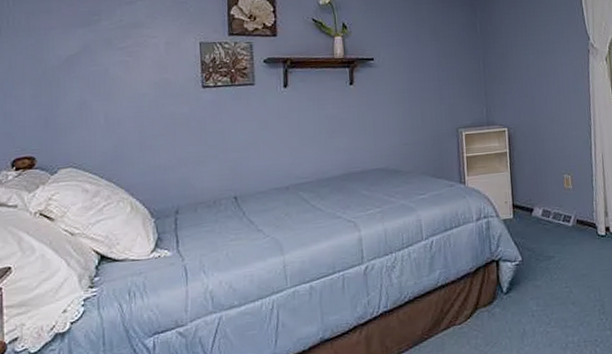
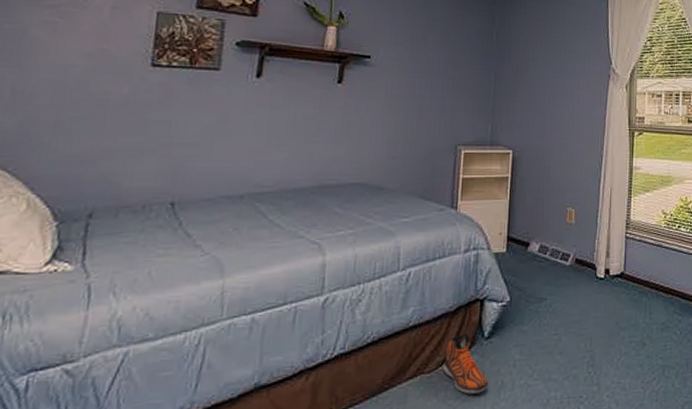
sneaker: none [471,289,513,342] -> present [443,332,489,395]

